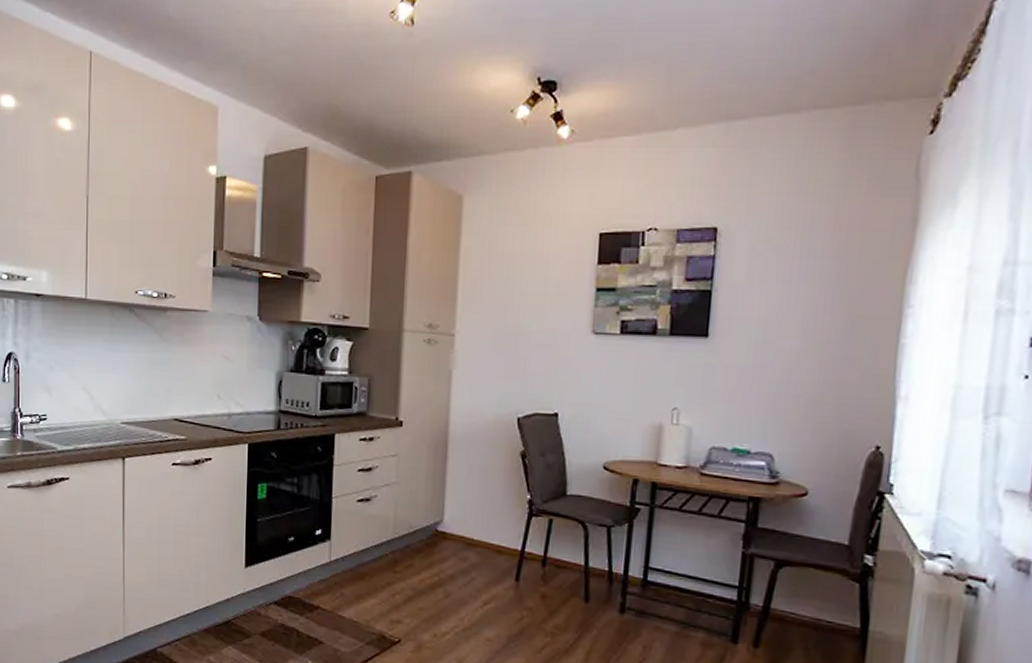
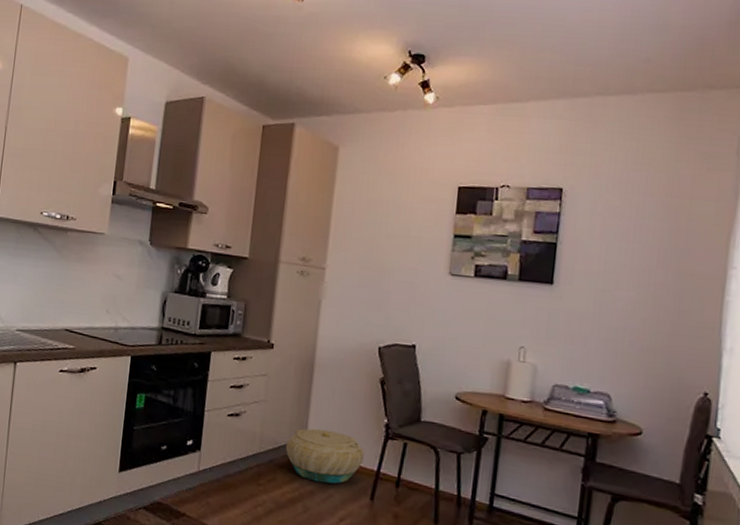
basket: none [421,509,507,567] -> present [285,428,365,484]

